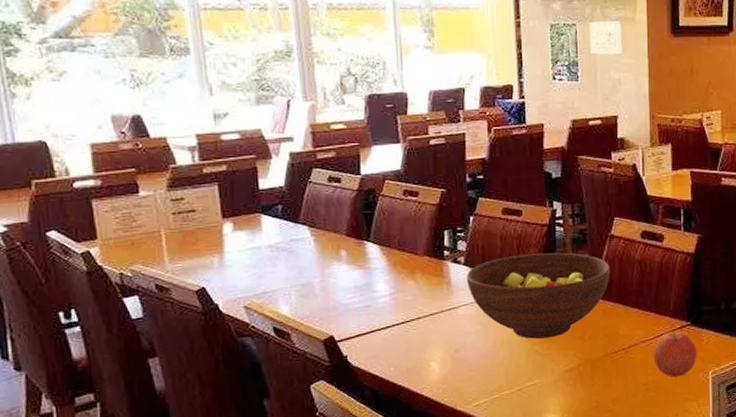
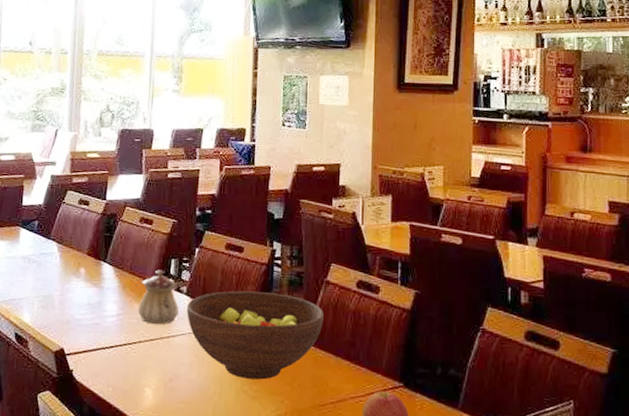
teapot: none [412,243,459,299] -> present [137,270,179,324]

